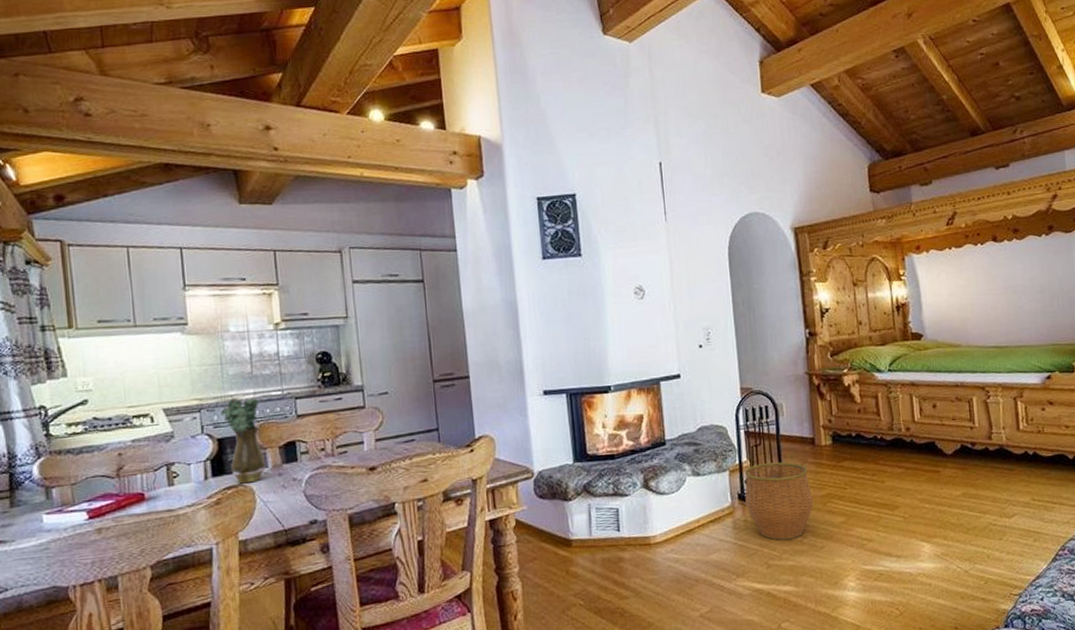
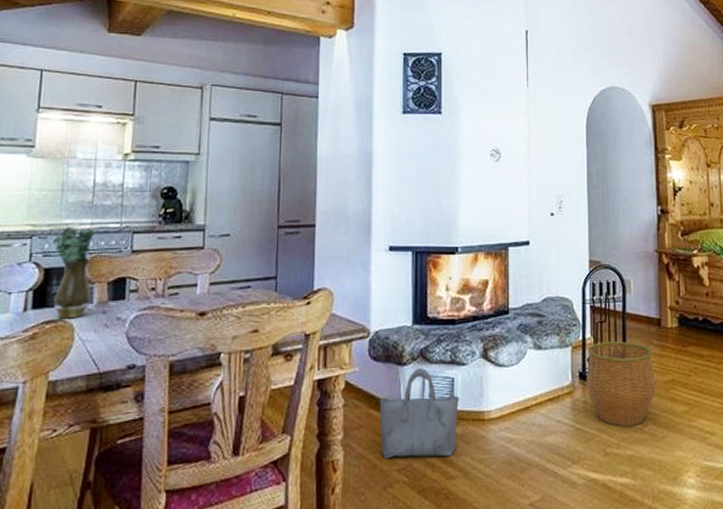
handbag: none [549,501,626,586] -> present [379,367,460,459]

